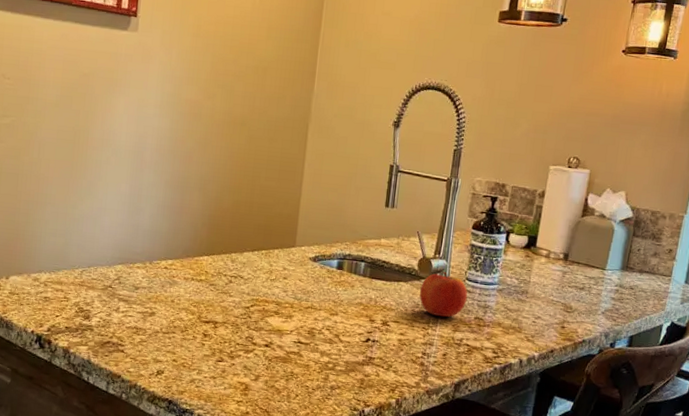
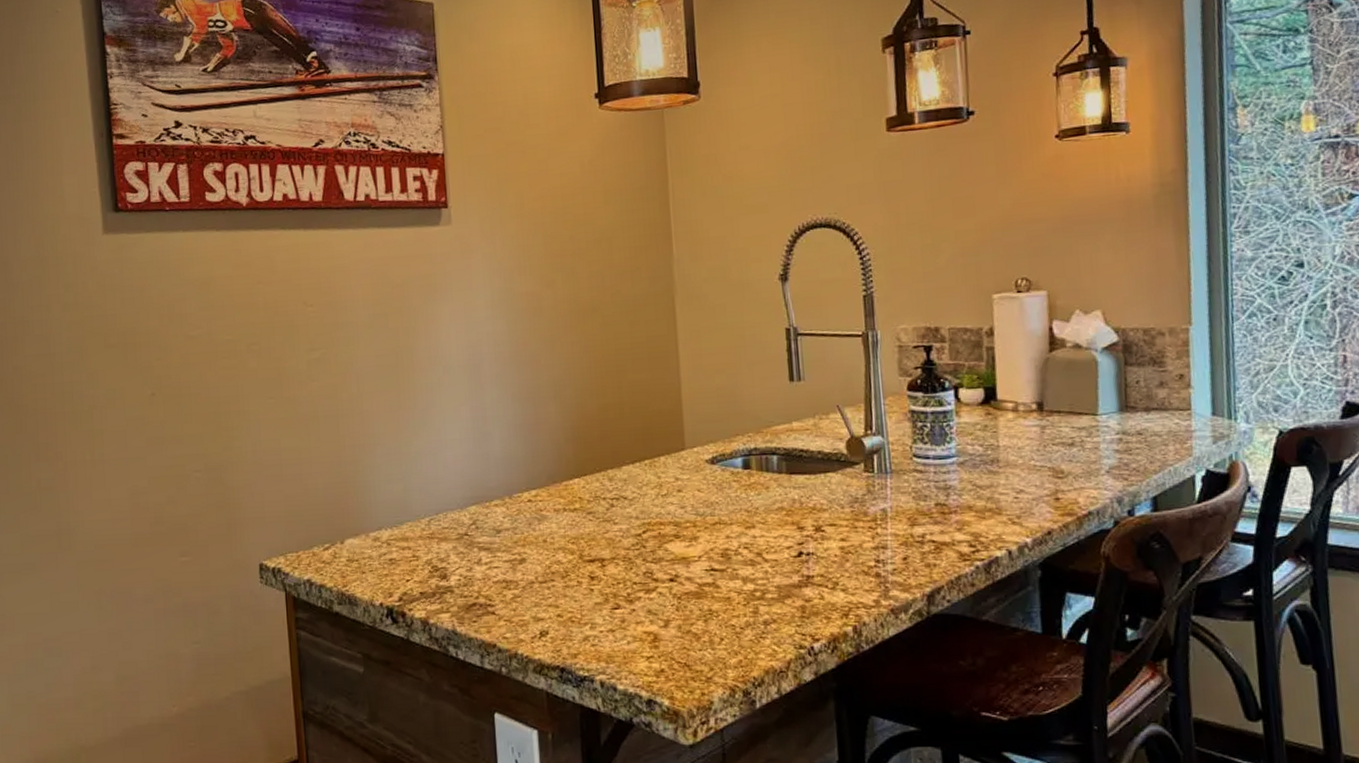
fruit: present [419,271,468,317] -> none [855,450,920,510]

